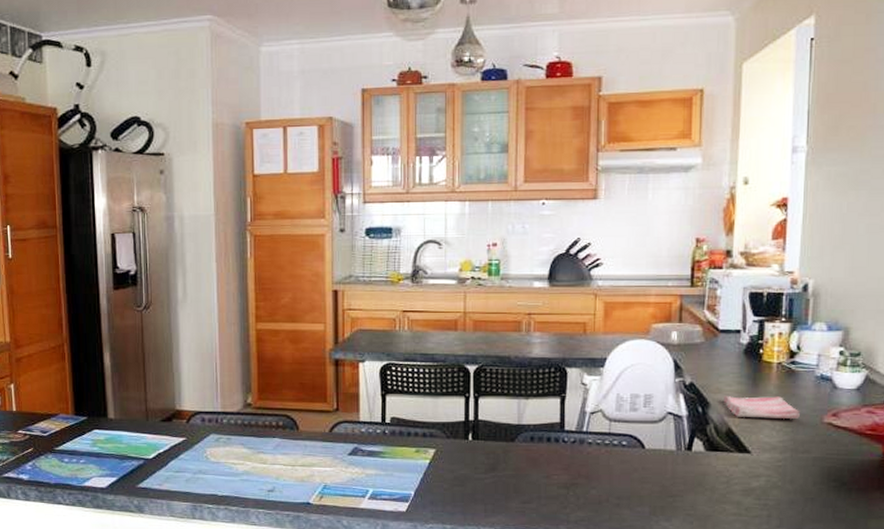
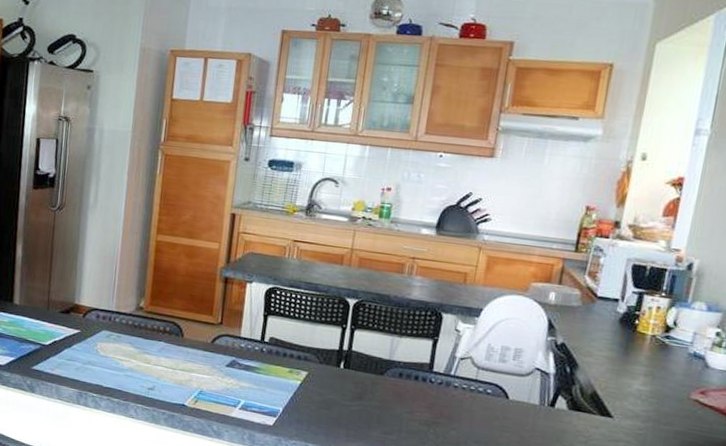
dish towel: present [722,396,800,420] -> none [591,360,668,392]

